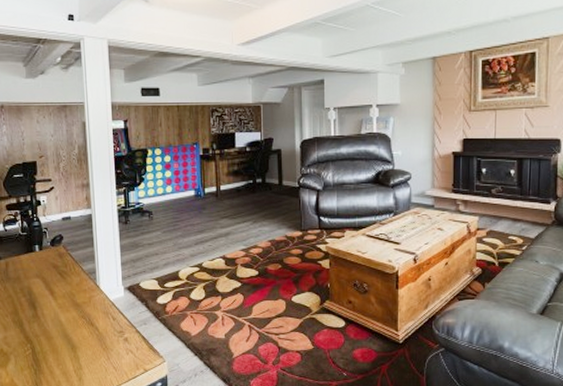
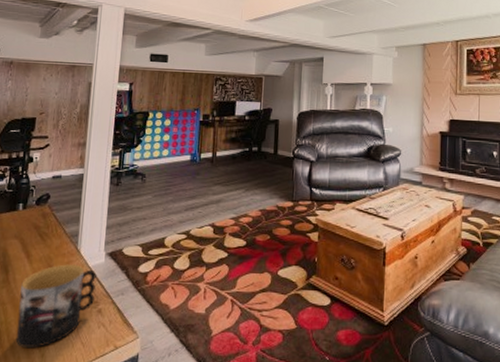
mug: none [50,299,121,374] -> present [15,264,97,349]

